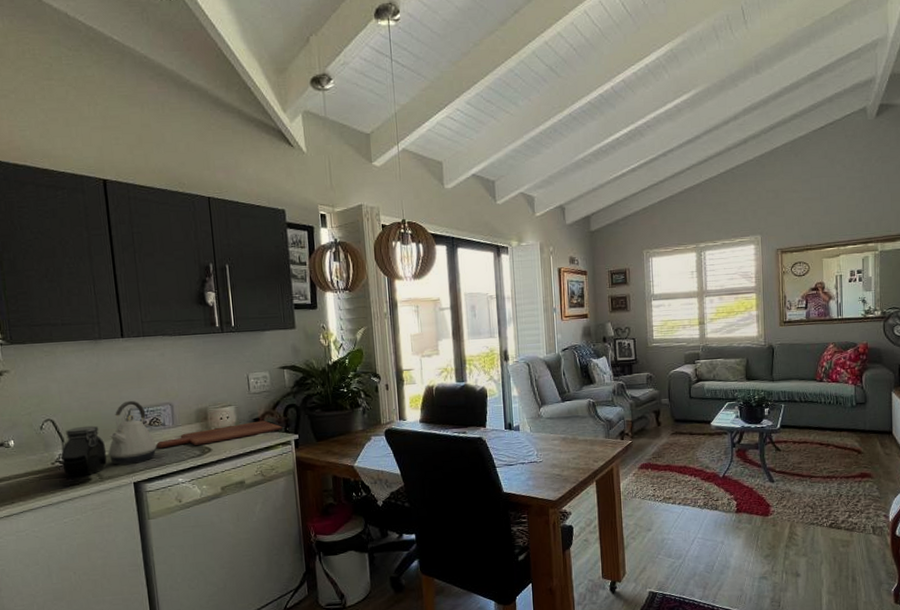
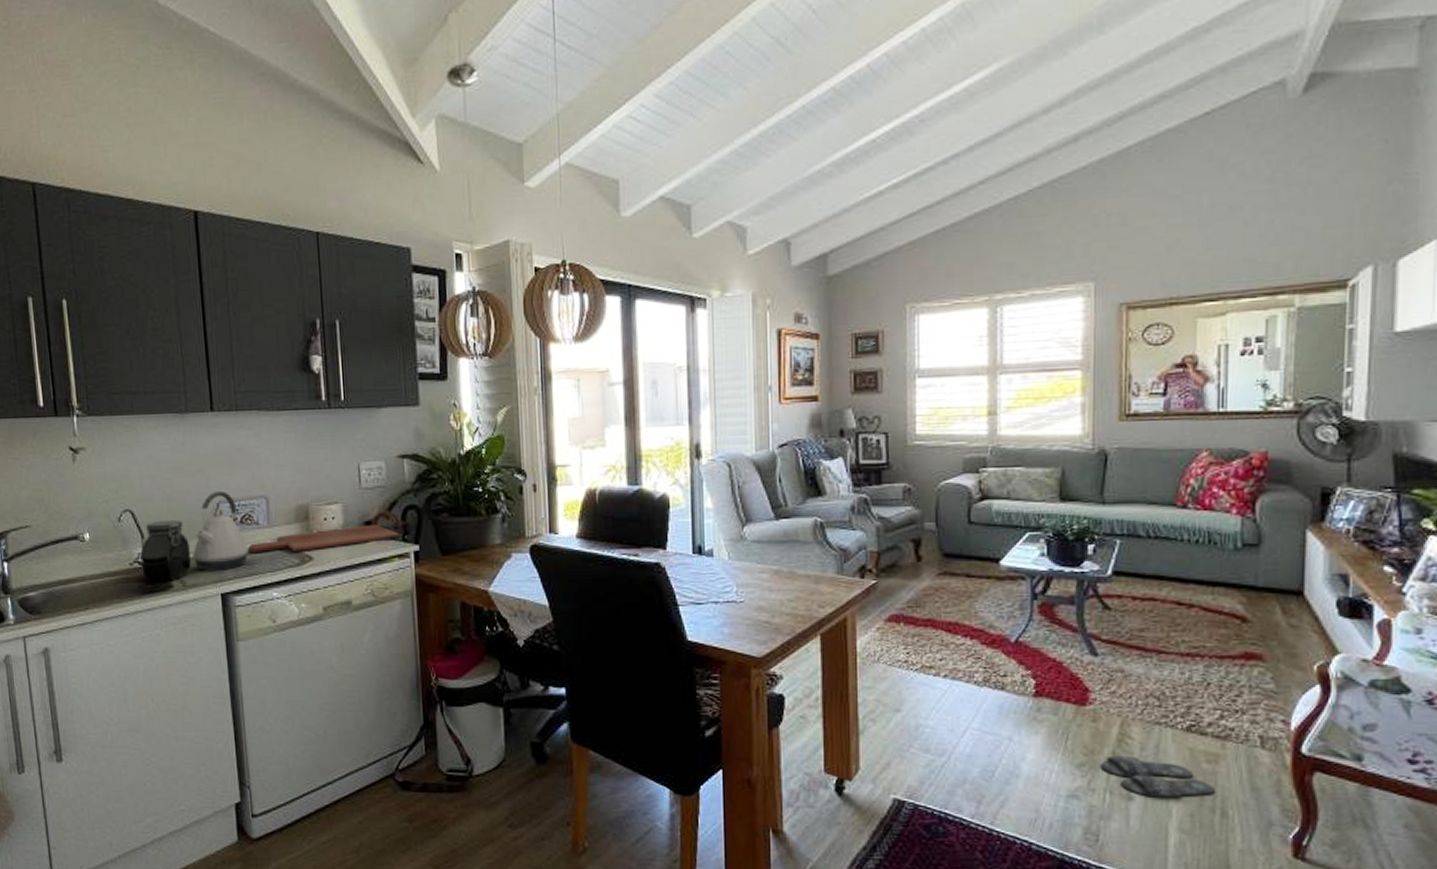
slippers: none [779,546,848,574] -> present [1100,755,1214,798]

